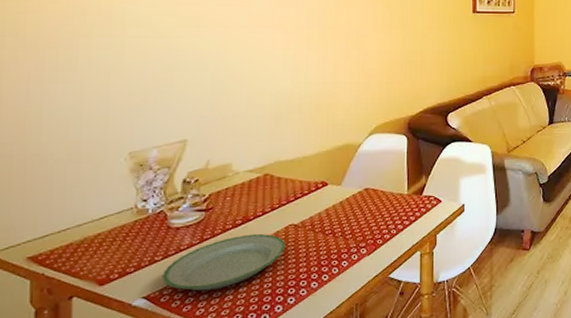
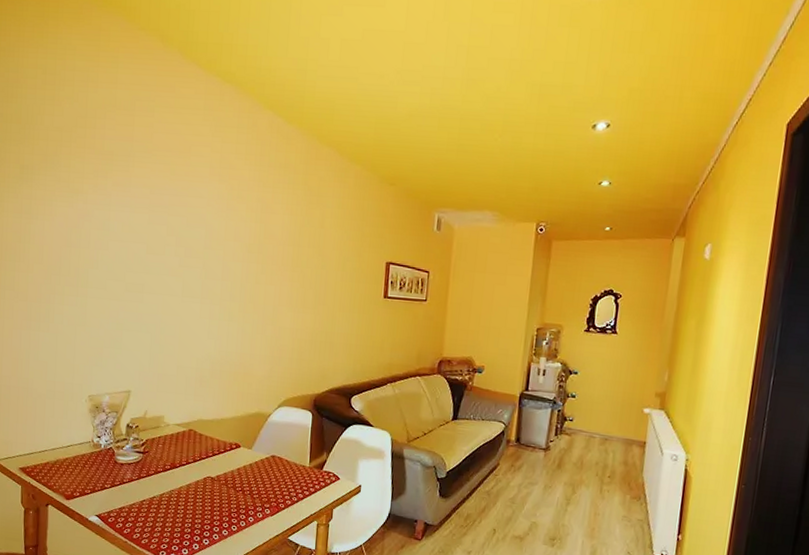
plate: present [162,233,286,291] -> none [110,479,204,520]

